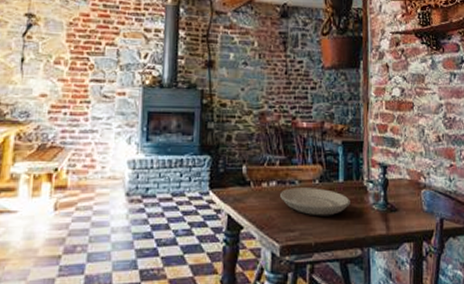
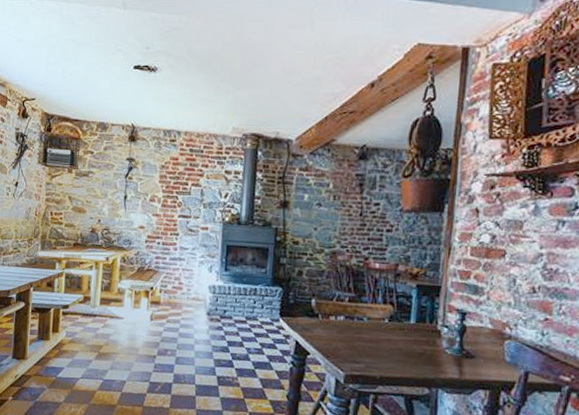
plate: present [280,188,350,216] -> none [347,323,421,354]

